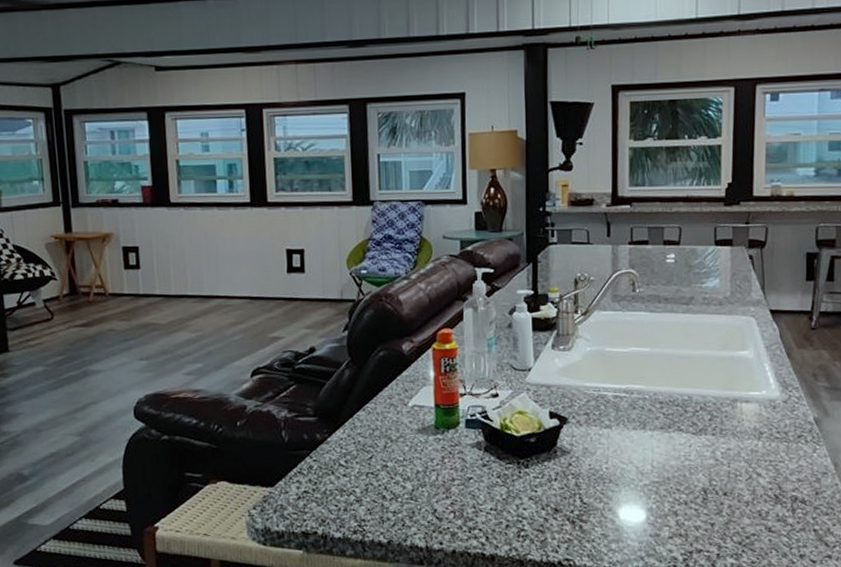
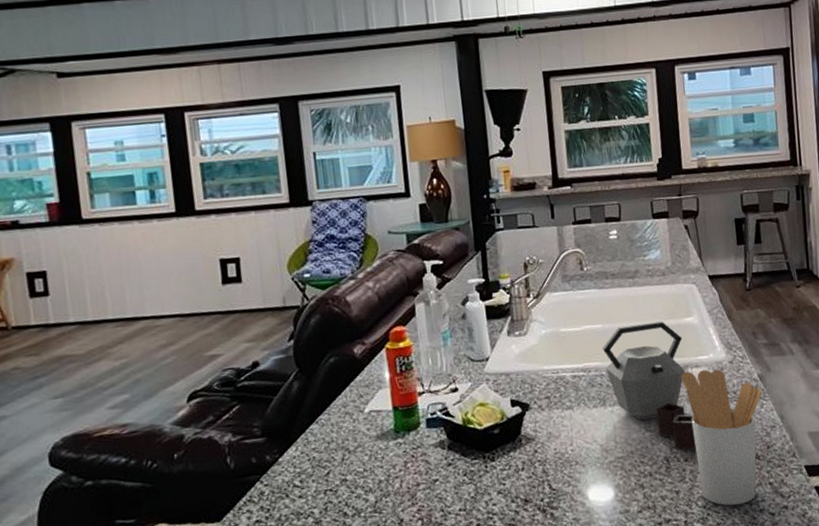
kettle: none [647,351,738,485] -> present [602,321,697,450]
utensil holder: none [727,406,816,547] -> present [680,369,762,506]

